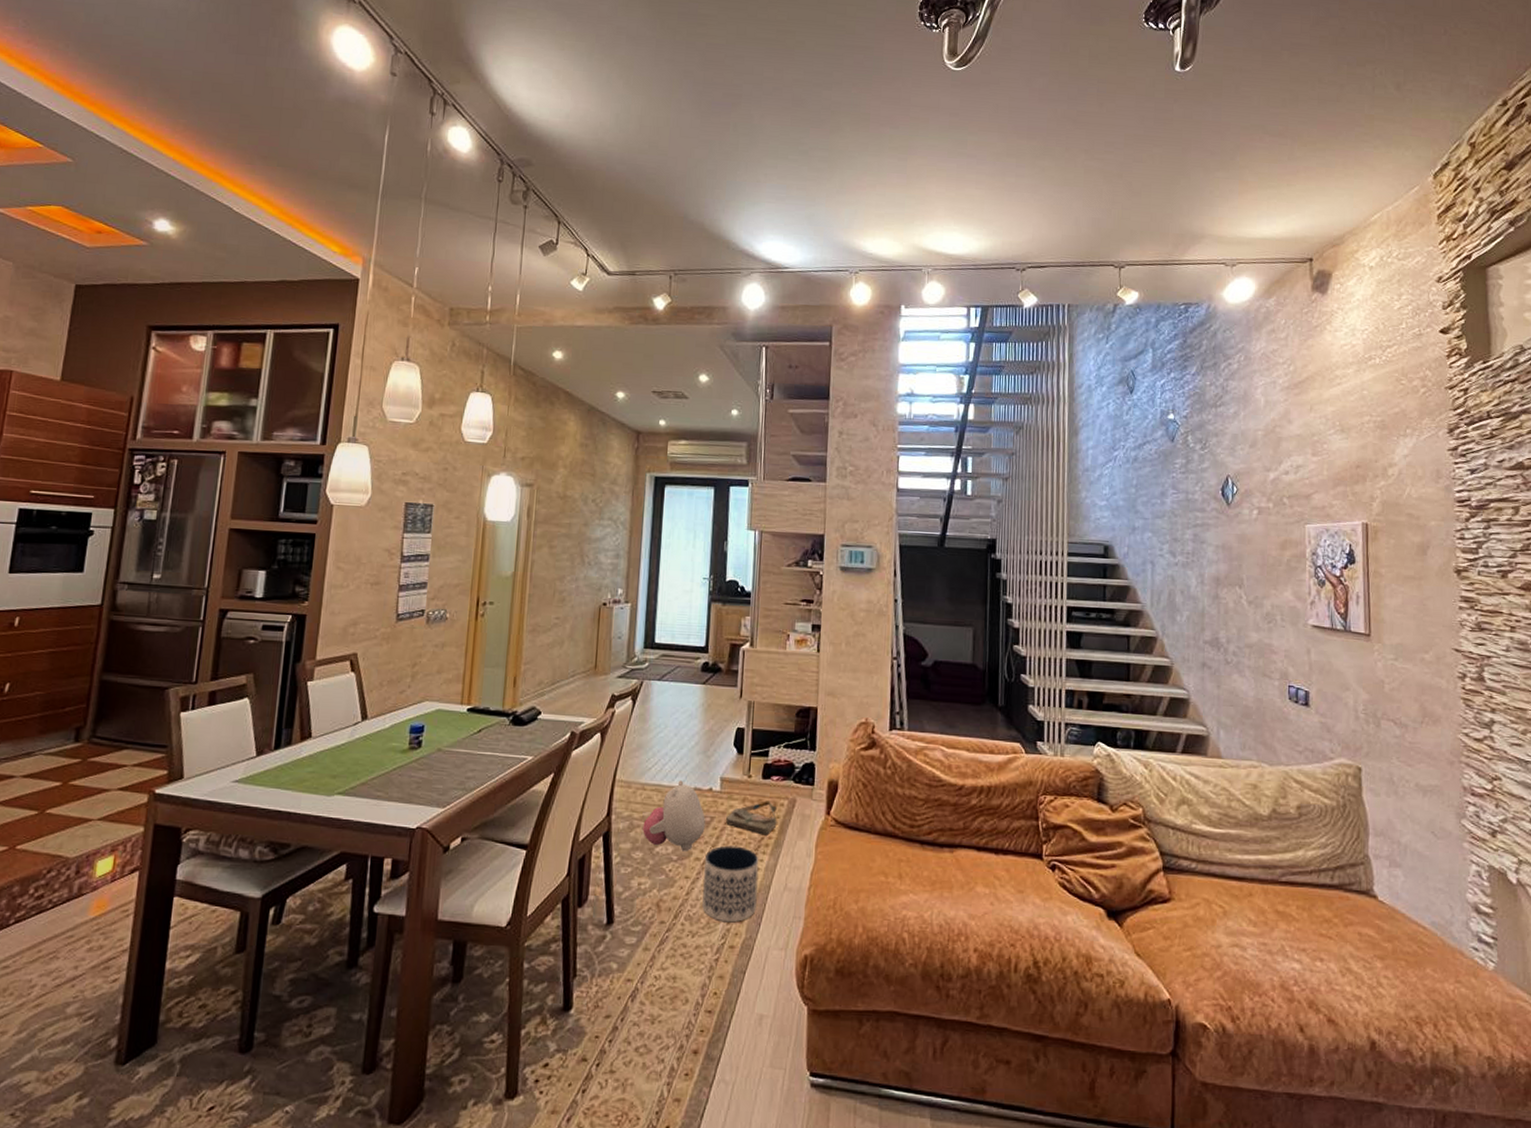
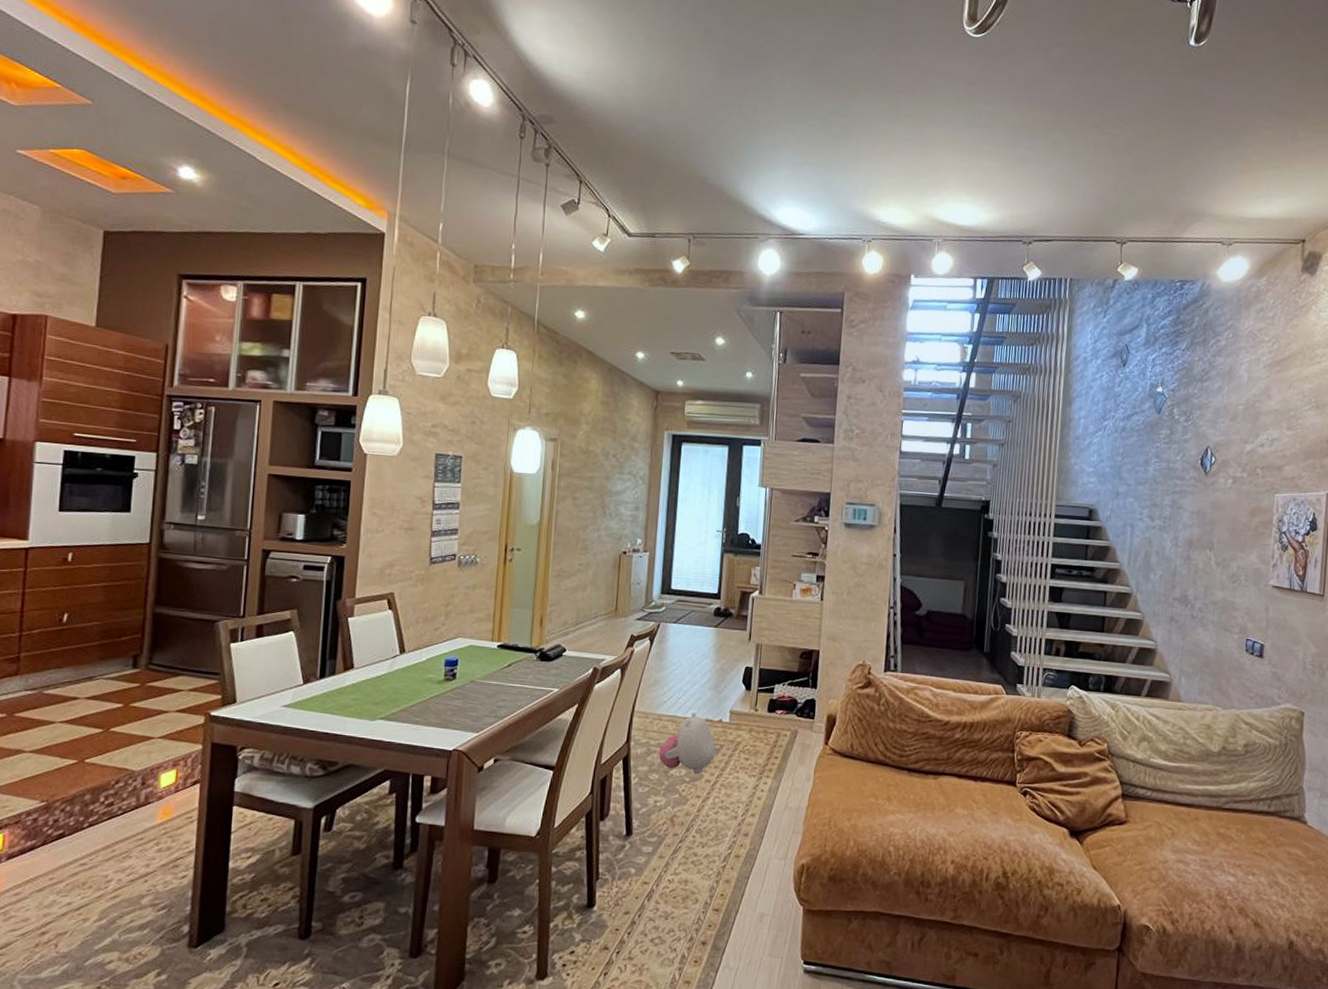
planter: present [702,845,759,923] -> none [711,770,763,836]
bag: present [726,801,777,834] -> none [734,731,780,761]

